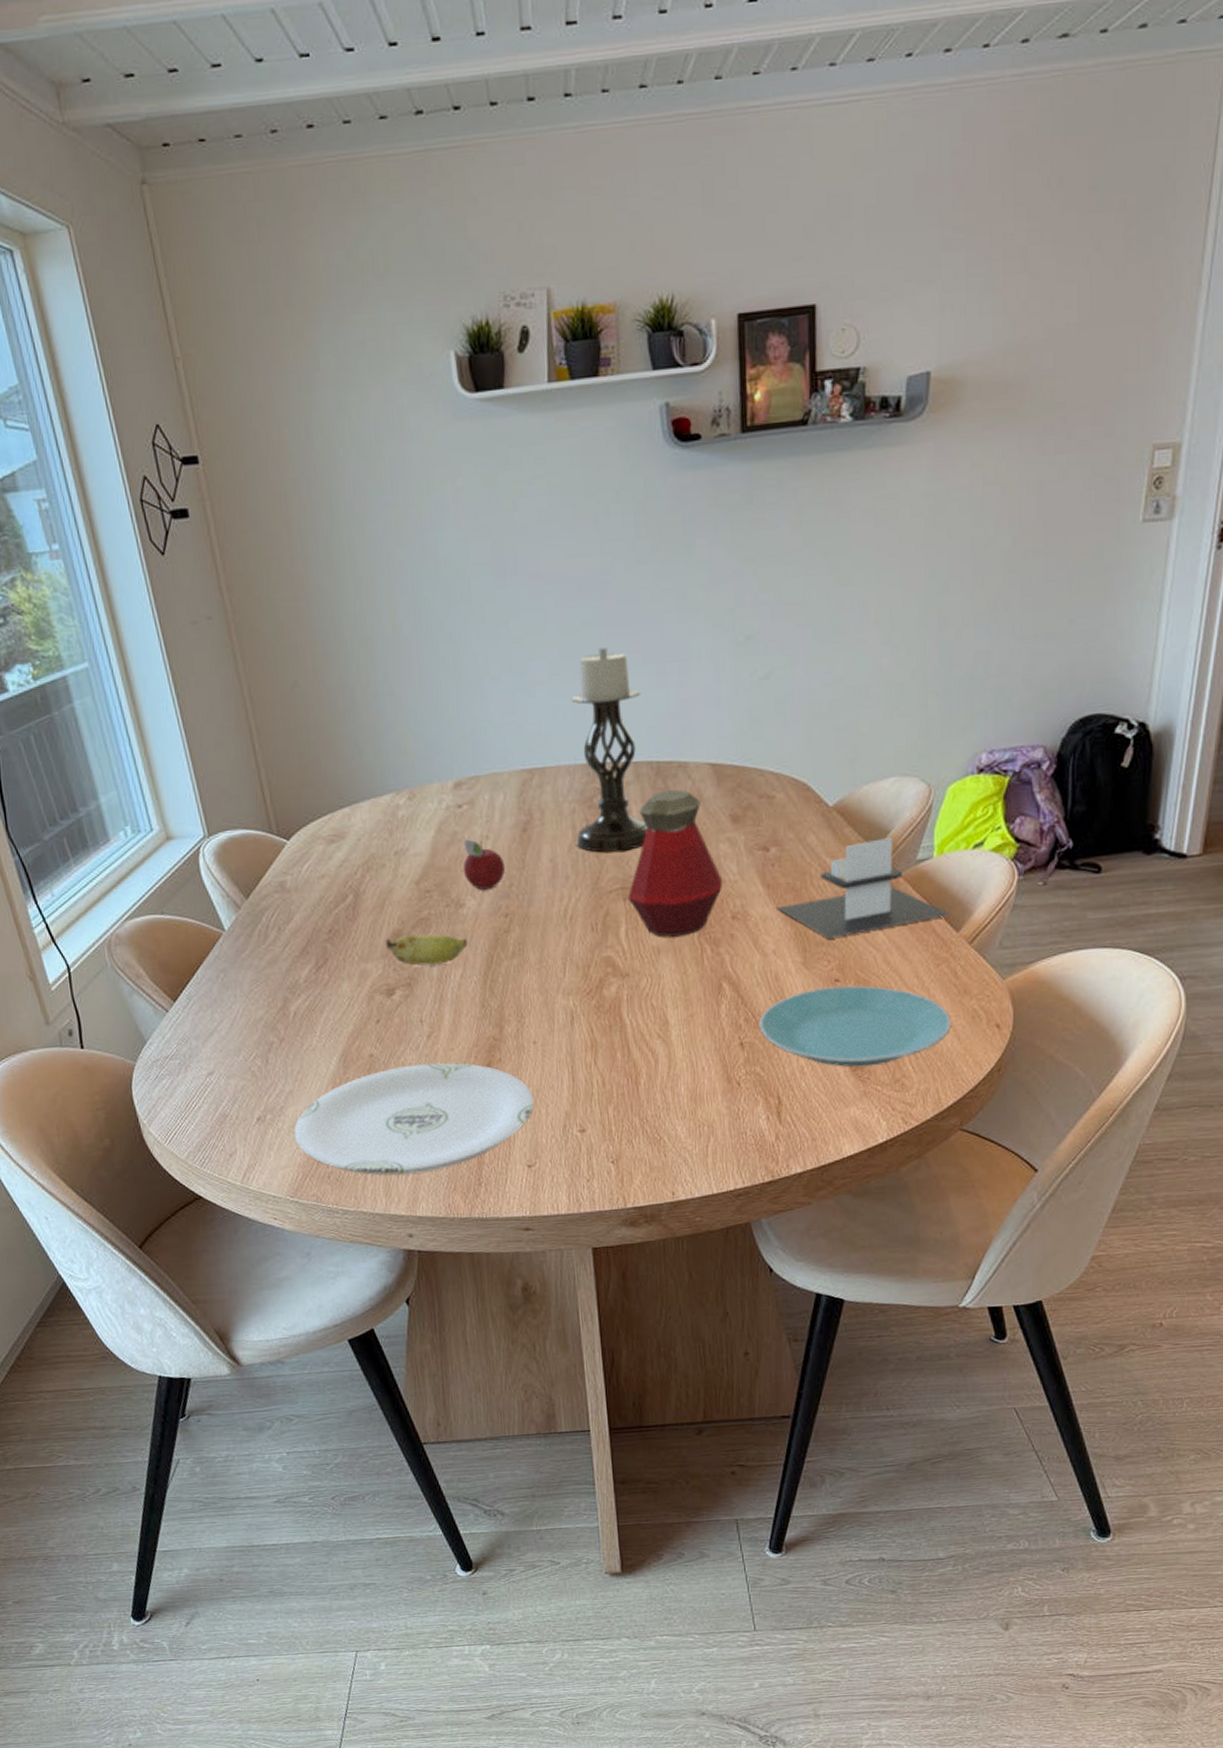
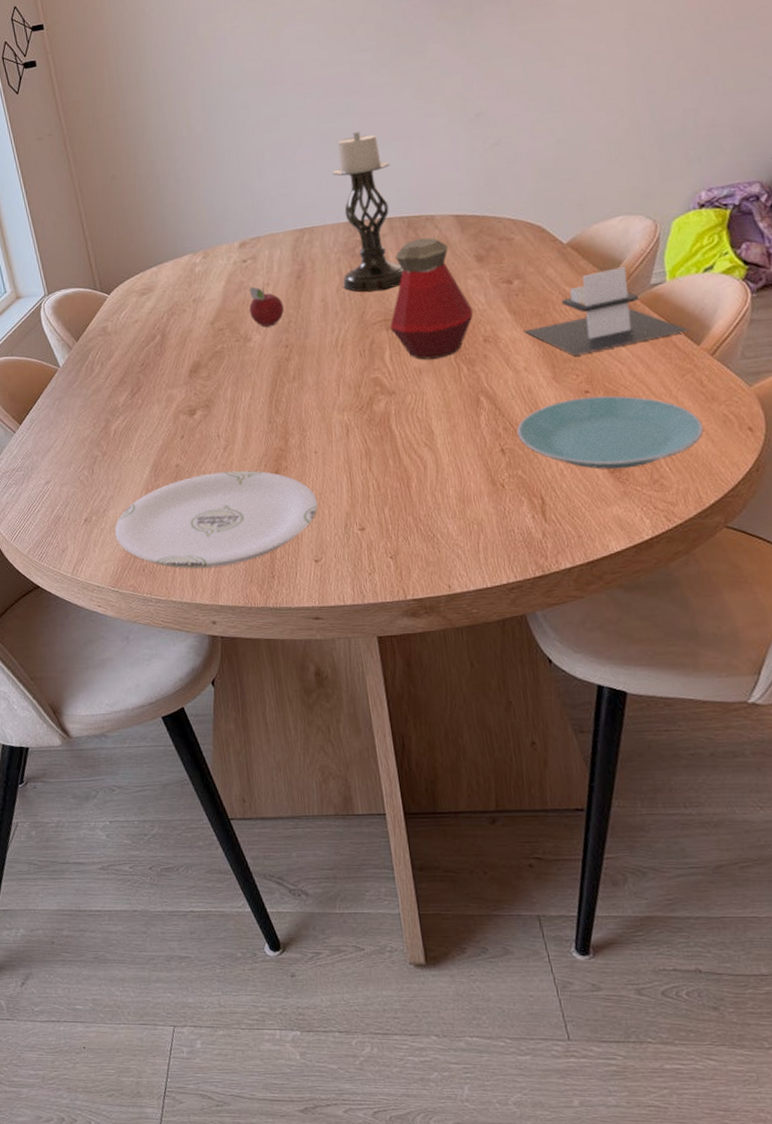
banana: present [385,933,467,966] -> none [187,363,255,391]

